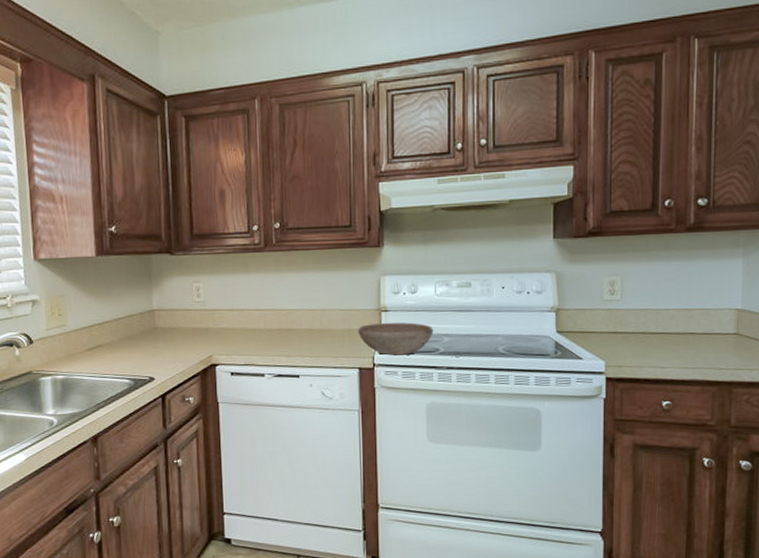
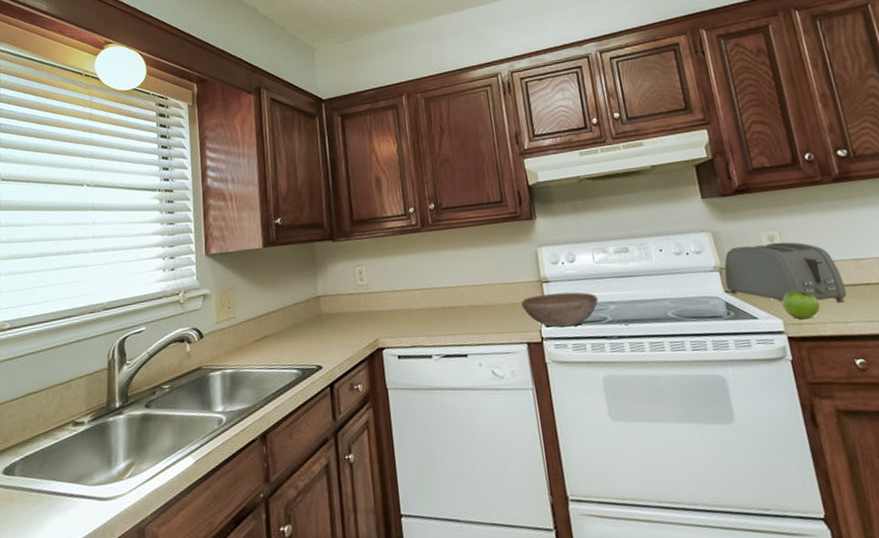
toaster: none [559,287,670,349] -> present [724,242,847,303]
fruit: none [609,334,644,363] -> present [782,290,820,320]

